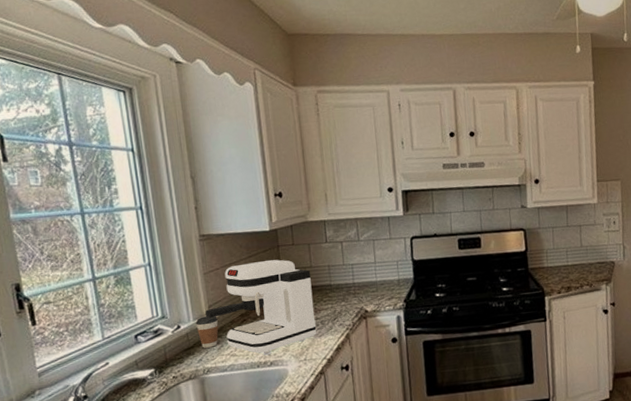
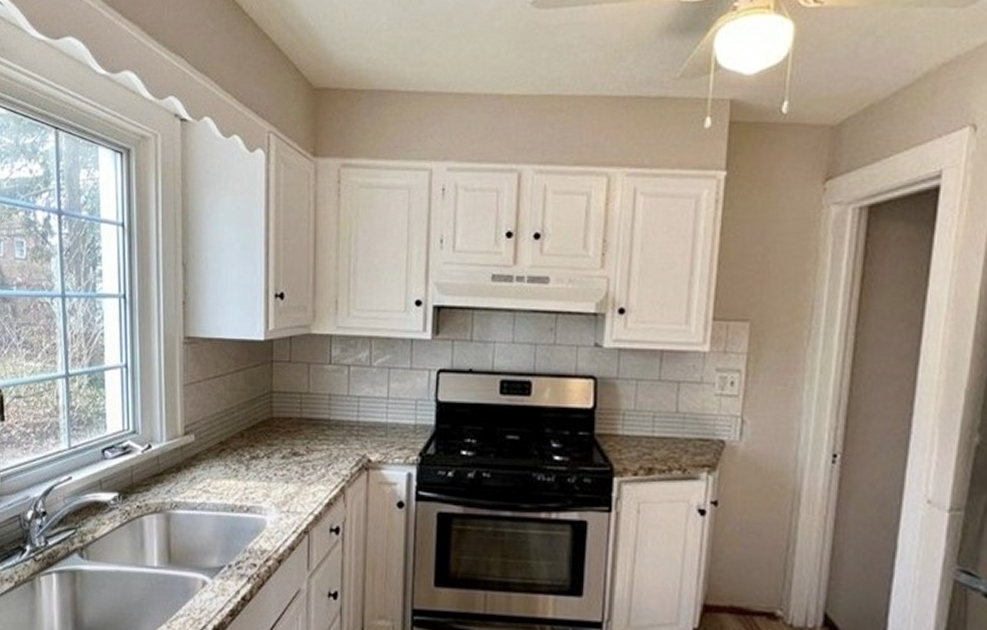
coffee cup: present [195,316,219,348] -> none [168,438,193,477]
coffee maker: present [205,259,317,354] -> none [181,378,306,496]

